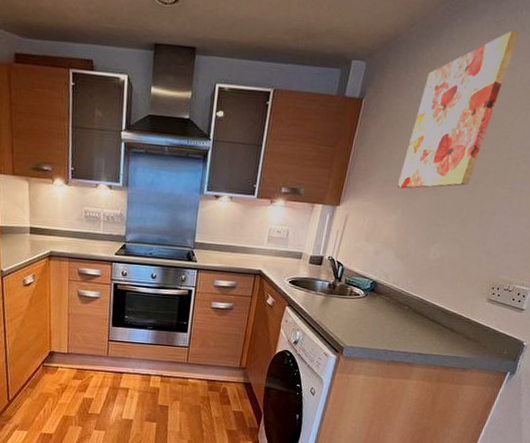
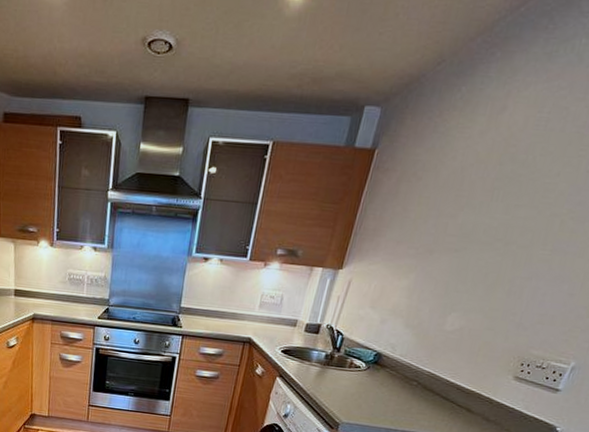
wall art: present [398,31,520,189] -> none [411,63,576,251]

